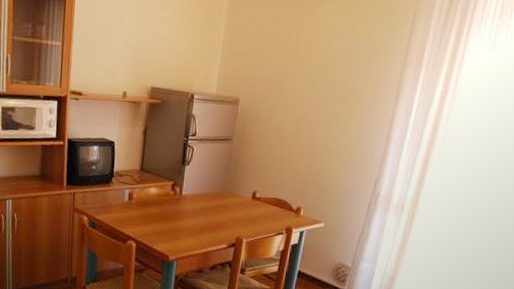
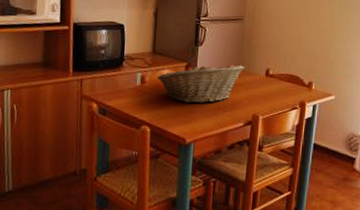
fruit basket: none [144,184,231,223] -> present [157,64,245,103]

